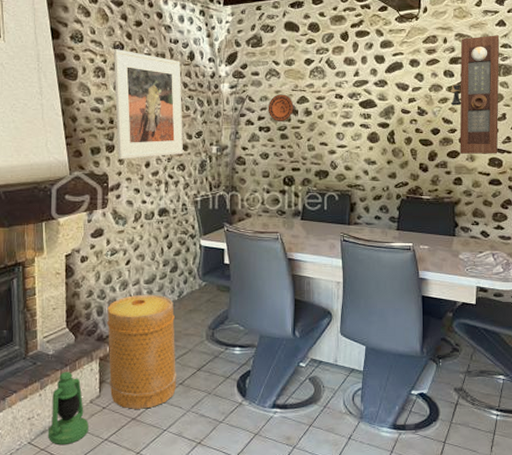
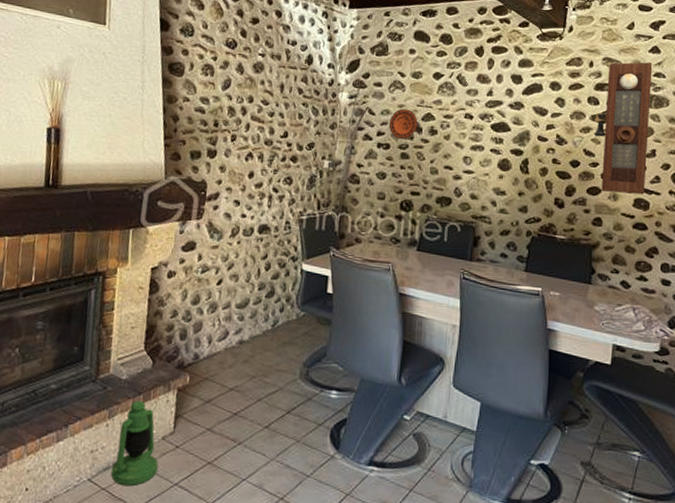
basket: present [107,294,177,409] -> none [186,319,266,453]
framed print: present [114,49,183,159] -> none [219,46,297,167]

